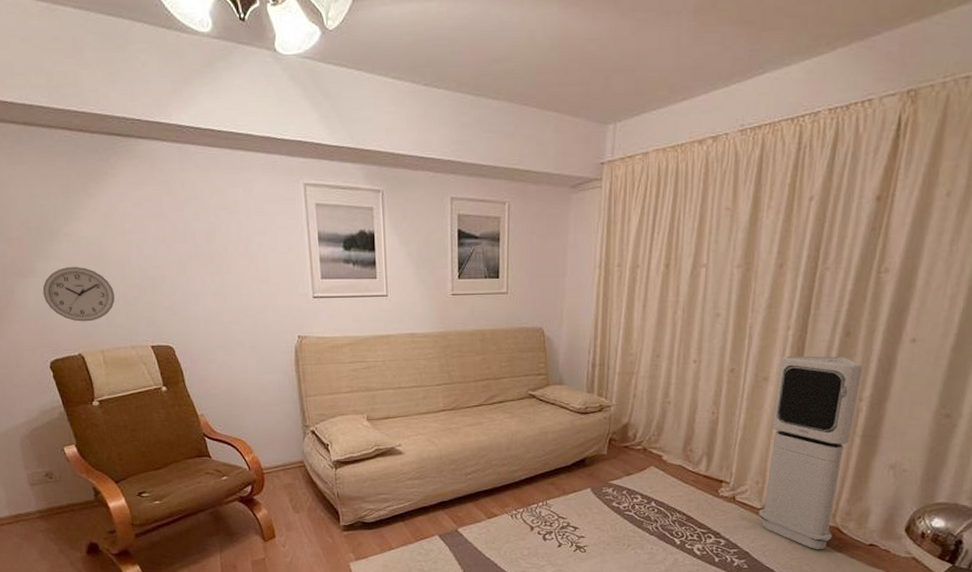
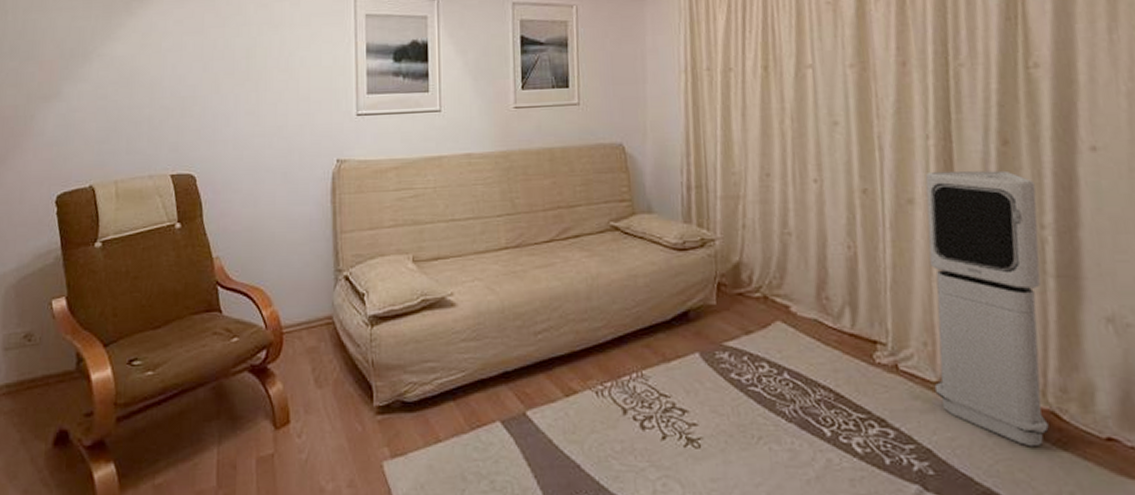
wall clock: present [42,266,115,322] -> none [64,88,140,149]

